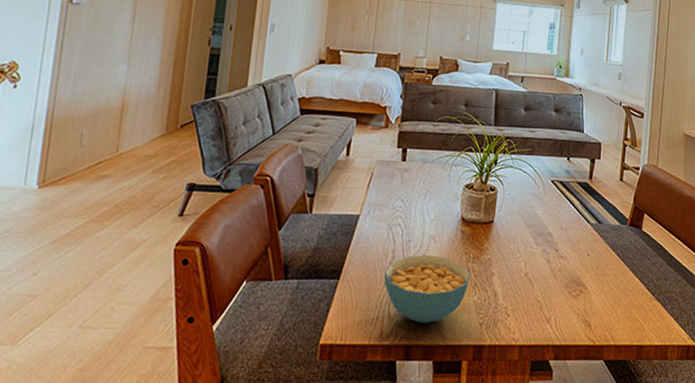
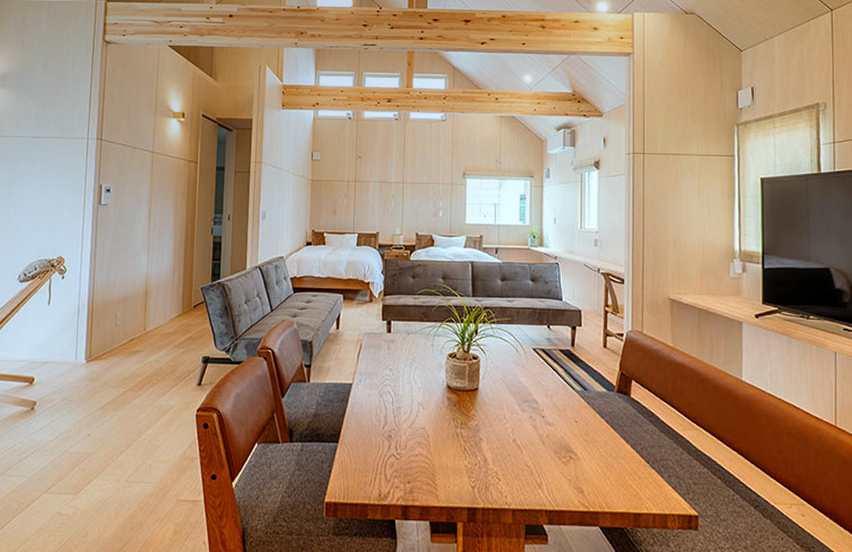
cereal bowl: present [384,255,471,323] -> none [379,421,460,485]

